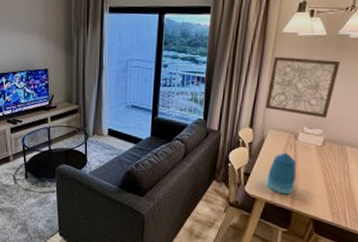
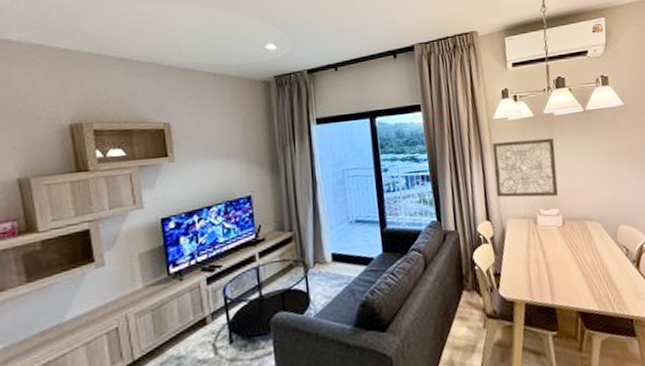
vase: present [267,152,297,195] -> none [518,240,550,290]

